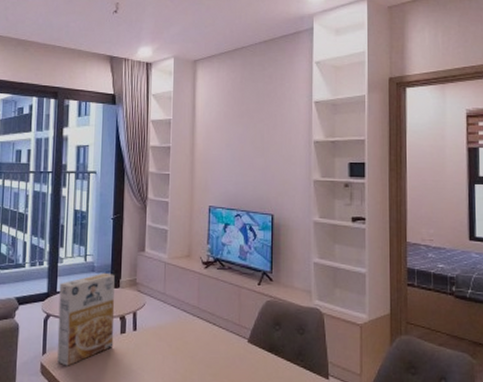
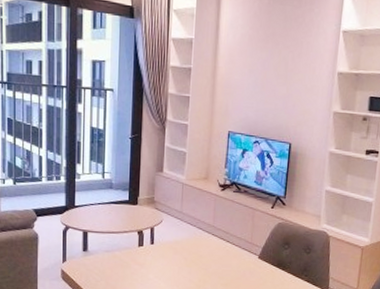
cereal box: present [57,272,115,366] -> none [76,190,133,273]

